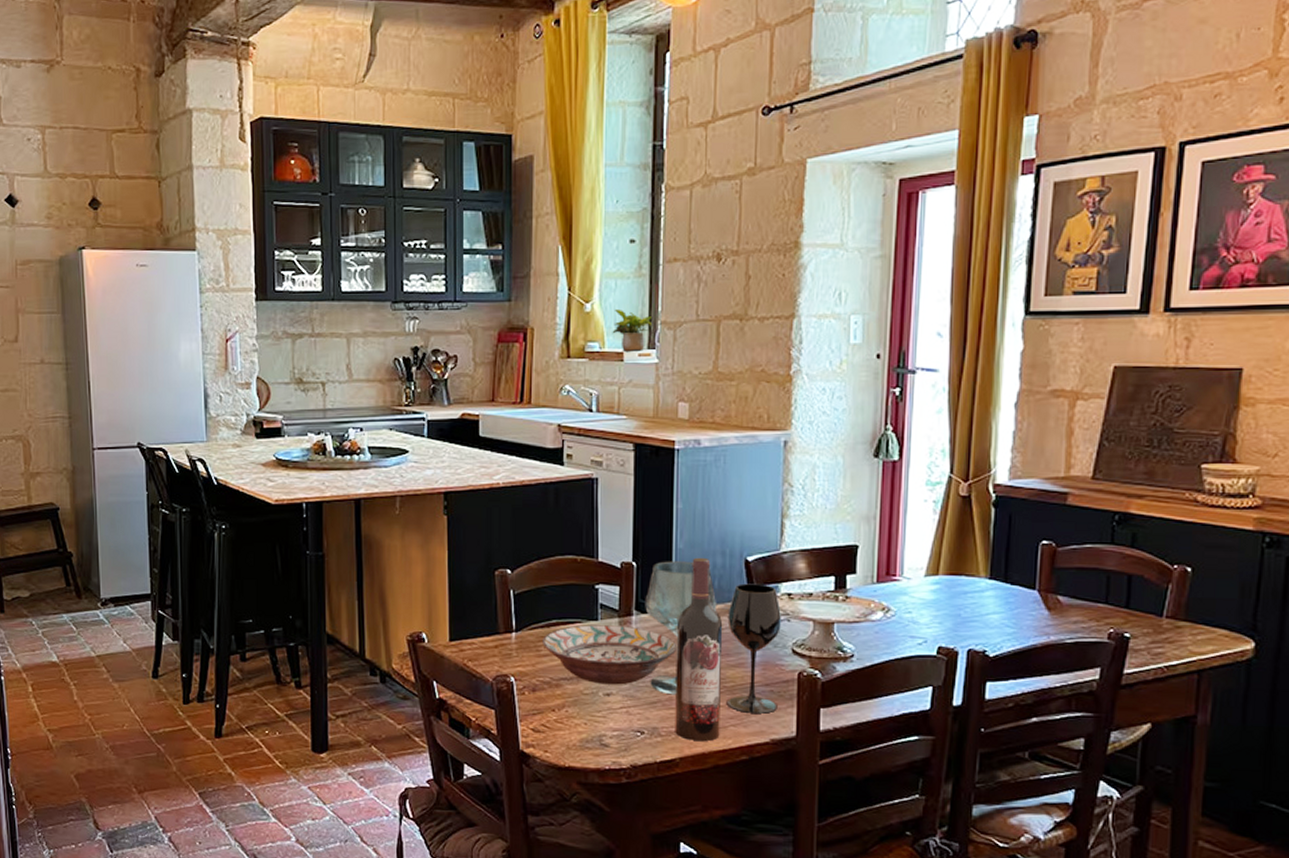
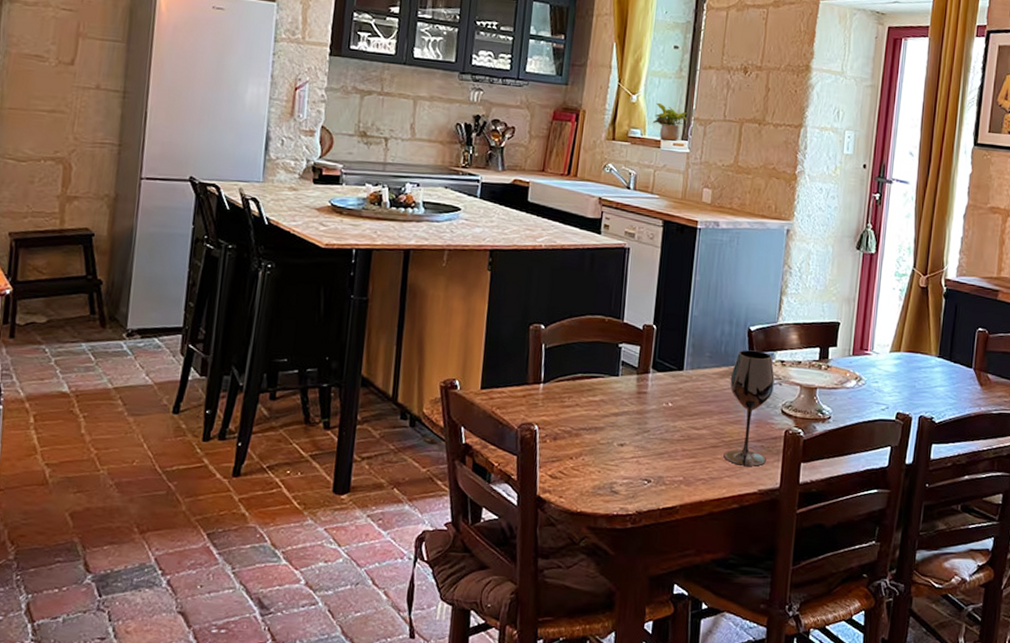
decorative bowl: present [543,625,678,685] -> none [567,379,686,437]
wine glass: present [645,561,717,695] -> none [659,326,723,447]
wine bottle: present [675,557,723,741] -> none [677,324,726,490]

